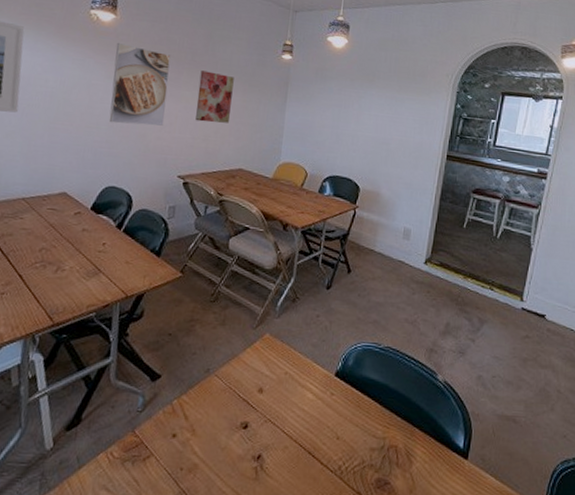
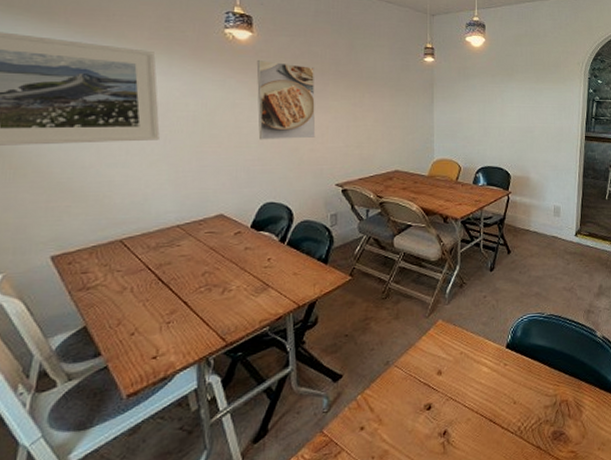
wall art: present [195,70,234,123] -> none [346,80,380,130]

